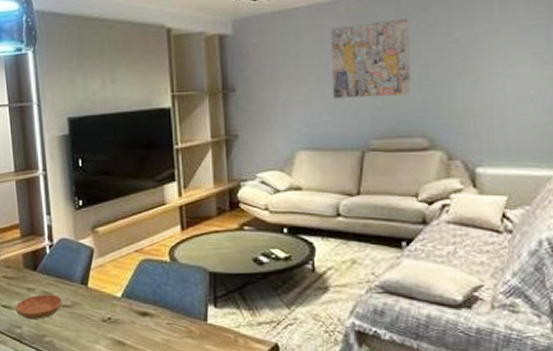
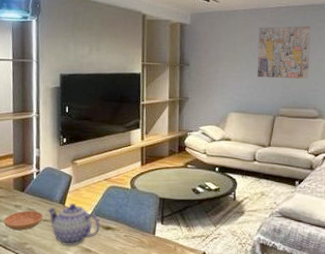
teapot: none [66,282,134,338] -> present [47,202,100,246]

